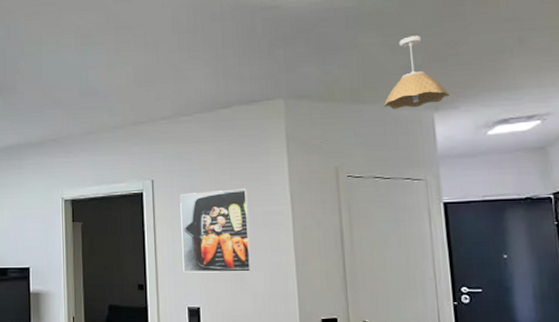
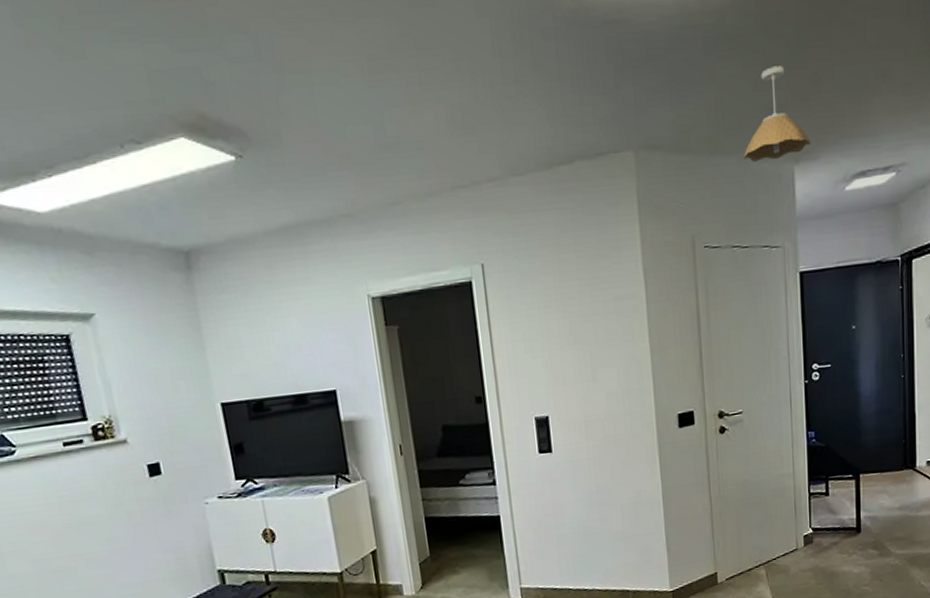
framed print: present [180,188,252,273] -> none [517,268,604,378]

